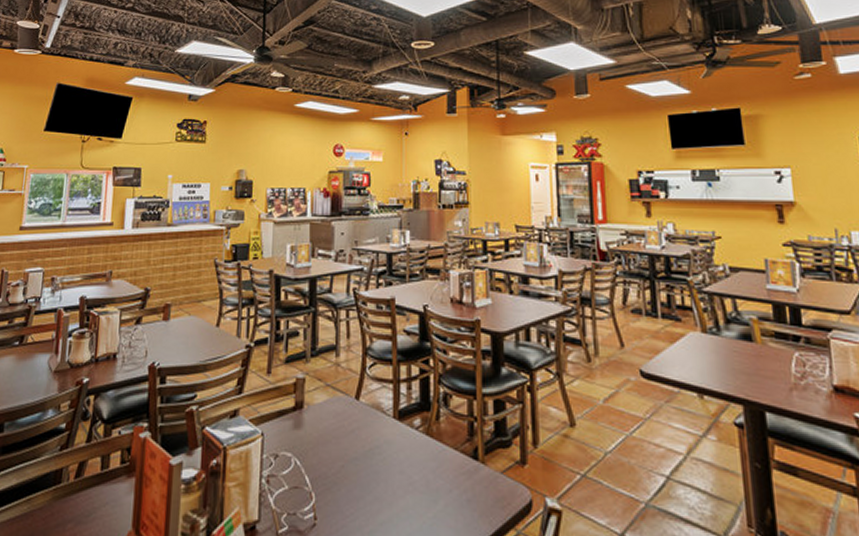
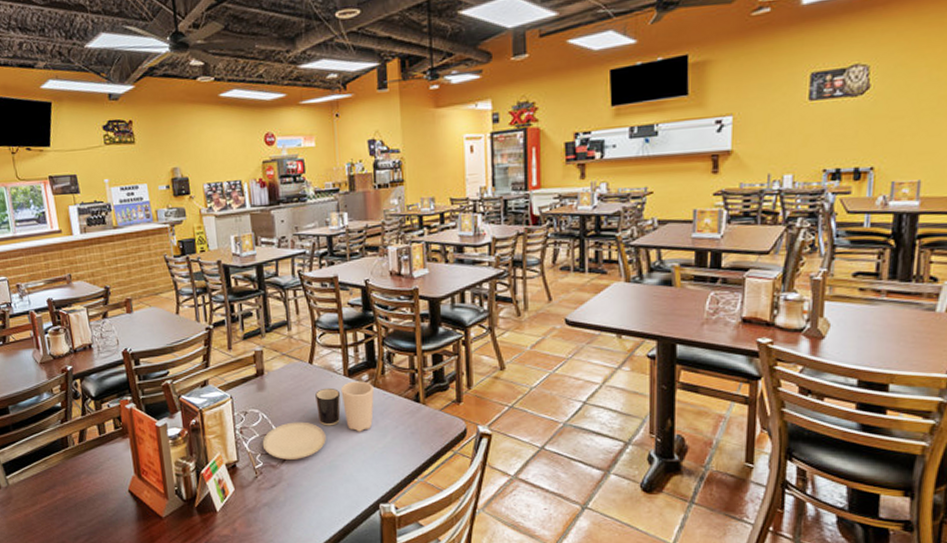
plate: none [290,473,367,525] -> present [262,422,326,460]
mug: none [359,431,388,483] -> present [315,387,341,426]
cup: none [388,426,426,494] -> present [340,381,374,432]

